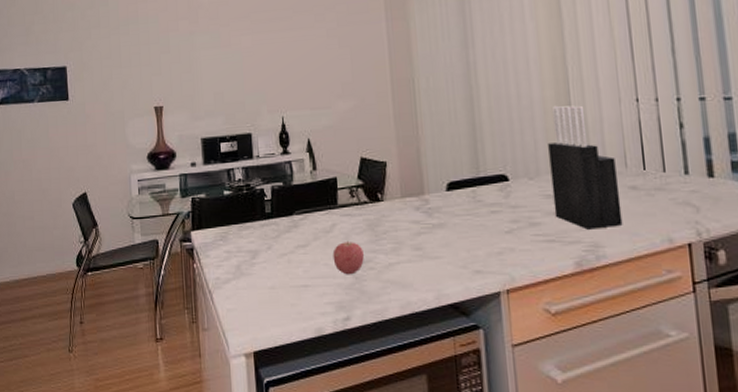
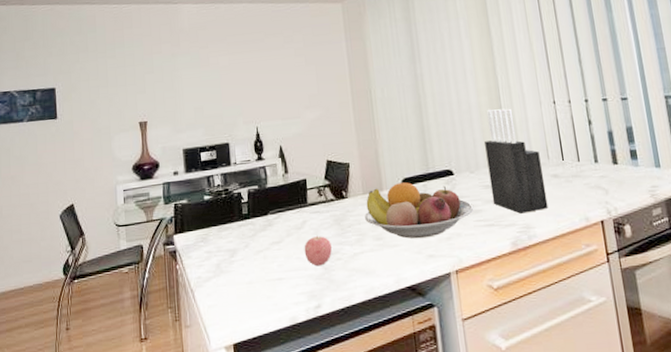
fruit bowl: none [403,187,532,252] -> present [365,182,474,239]

